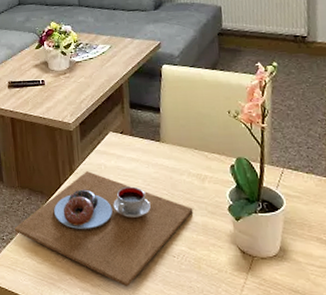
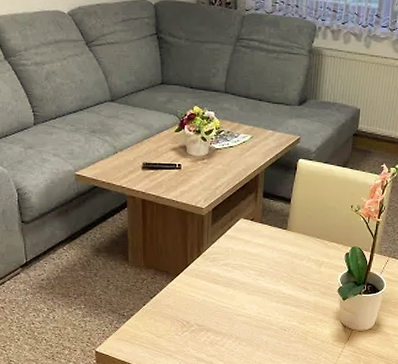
place setting: present [14,171,193,287] -> none [136,254,308,357]

